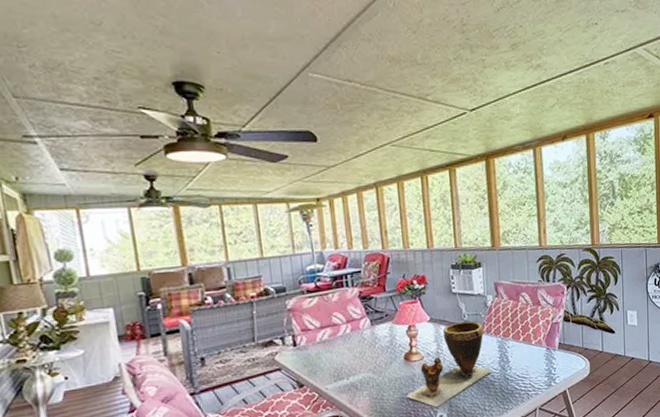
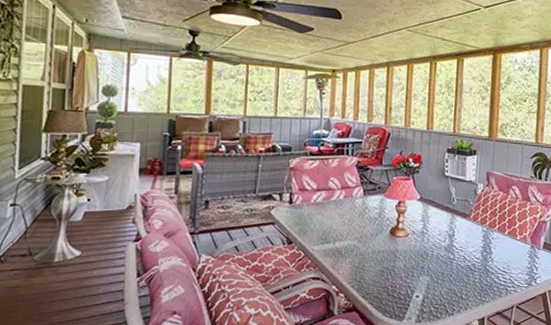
clay pot: present [406,321,492,408] -> none [387,205,473,287]

